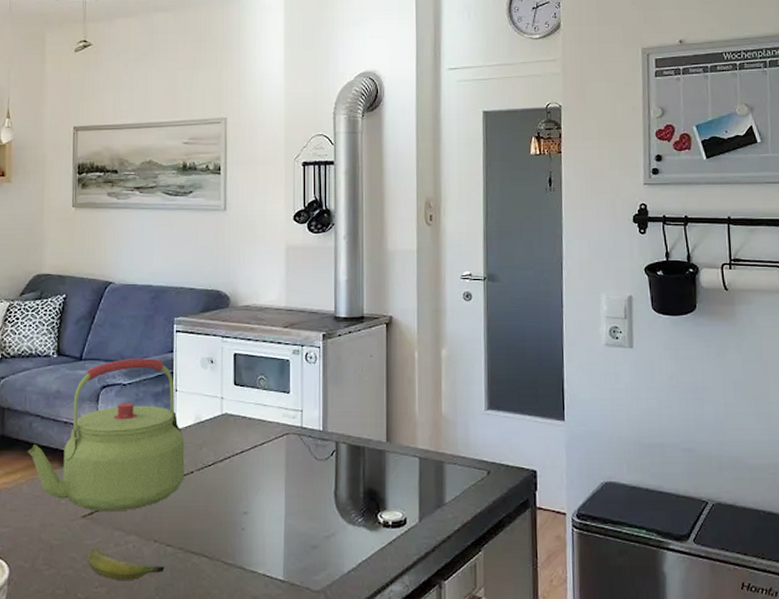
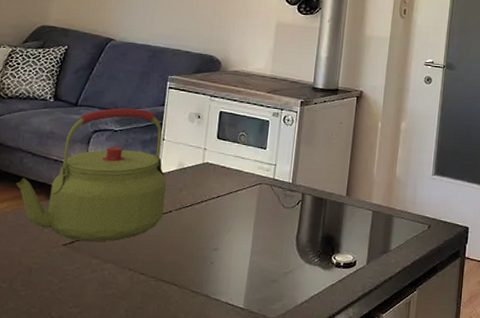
banana: present [87,547,165,581] -> none [63,272,137,304]

